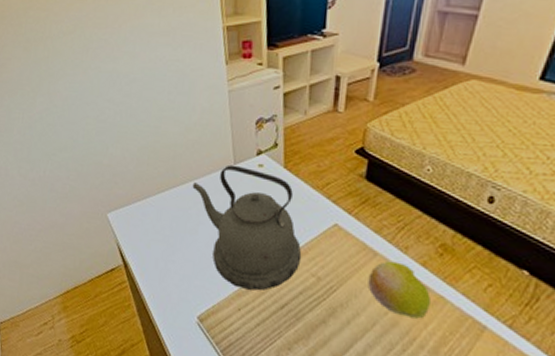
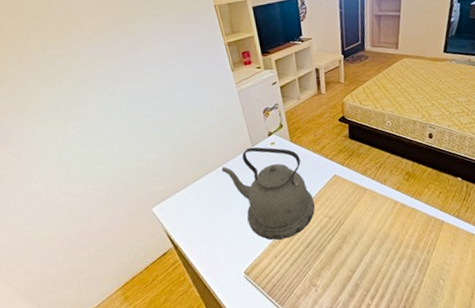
fruit: present [368,261,431,319] -> none [364,191,407,229]

